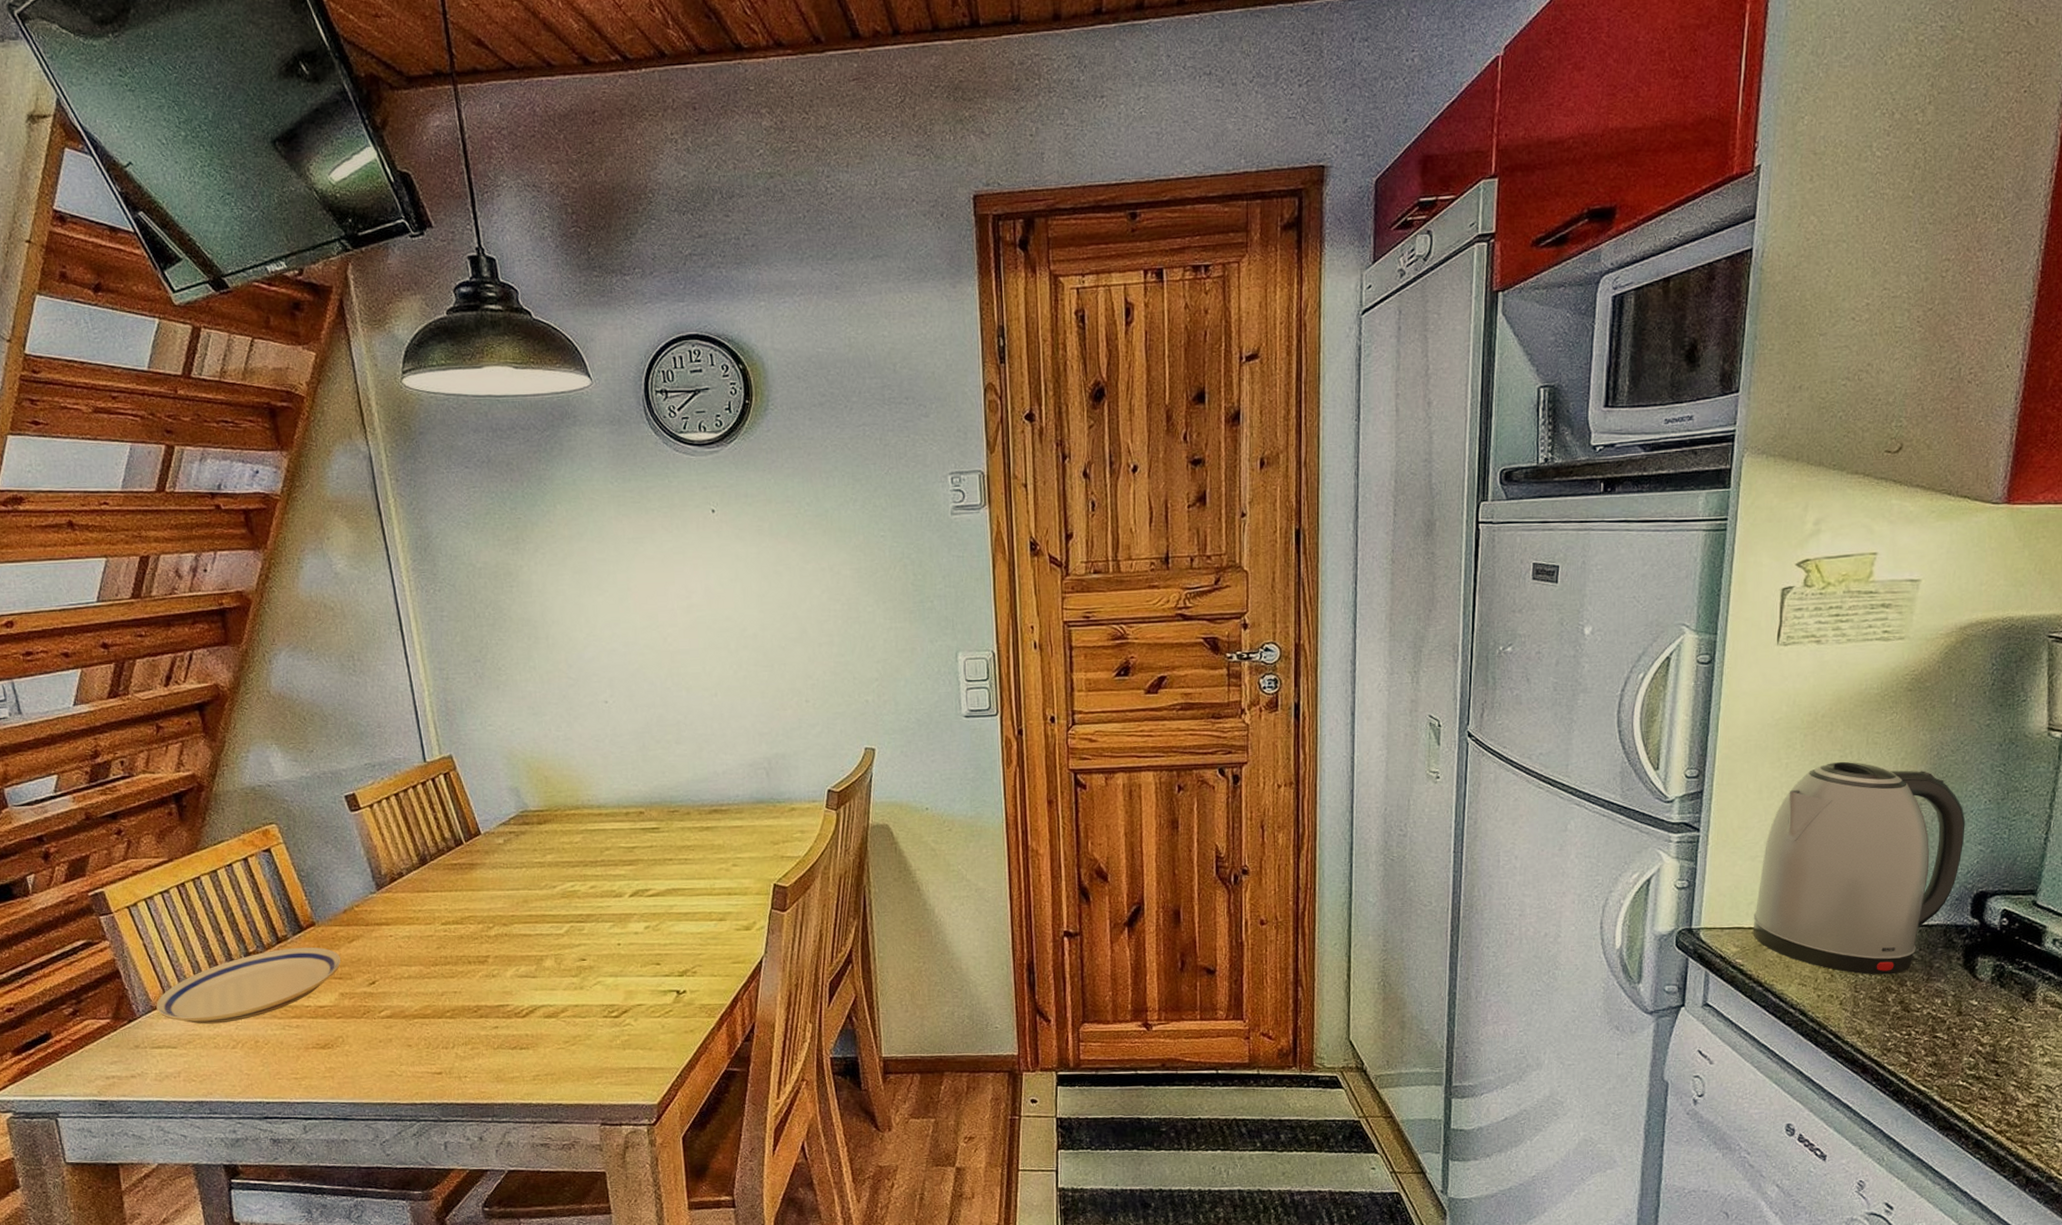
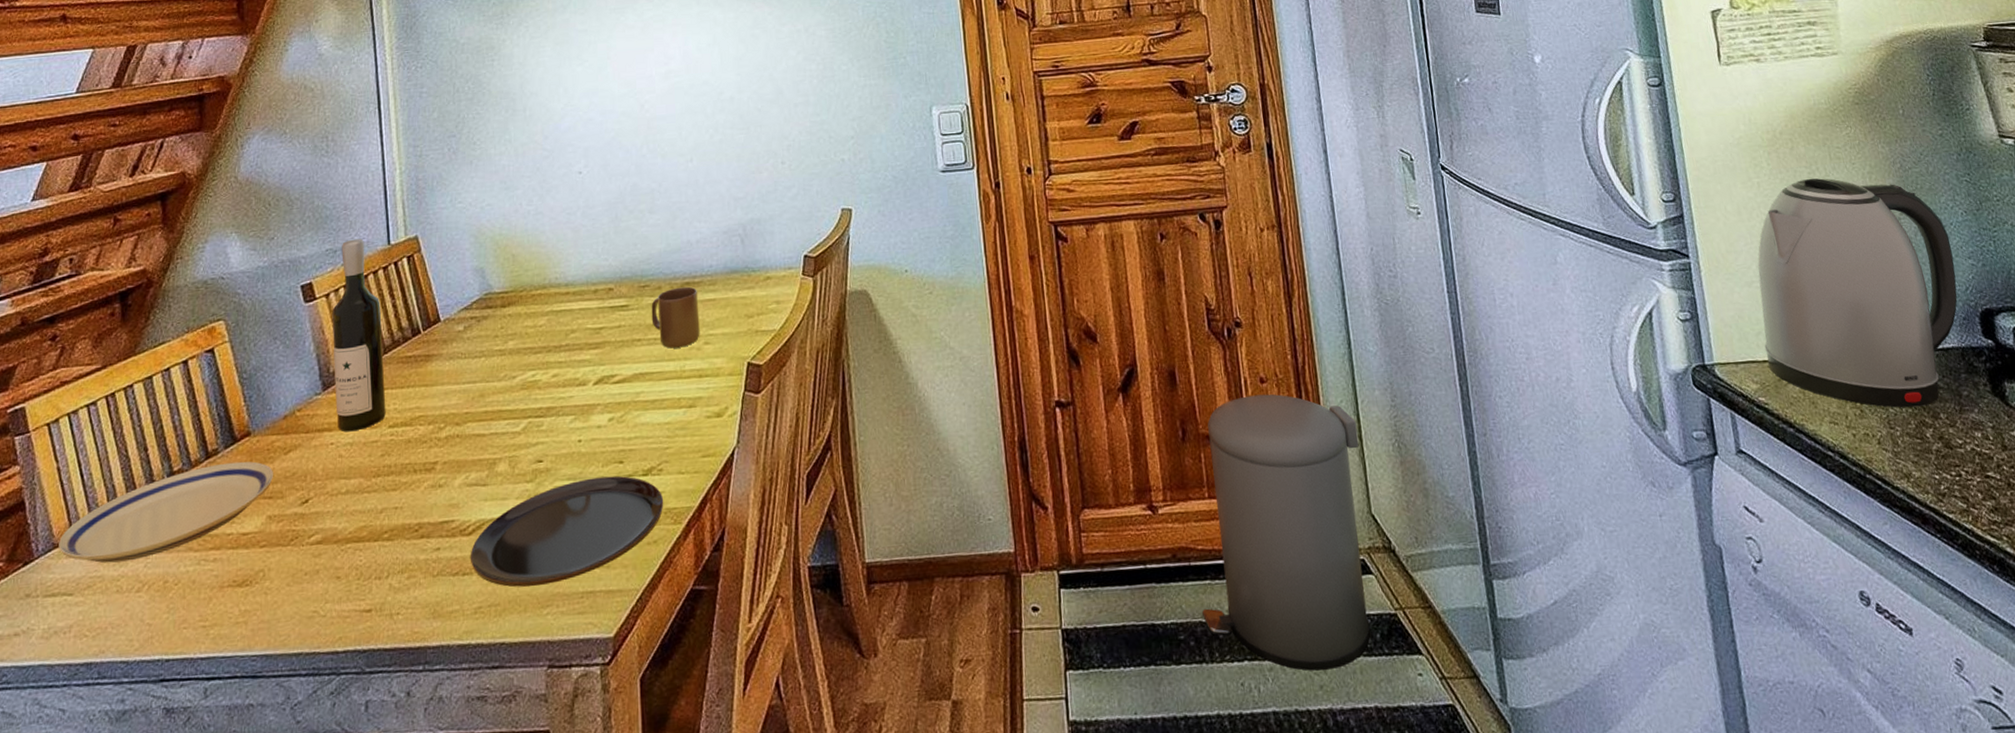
bottle: none [377,755,438,927] -> present [332,238,386,432]
plate: none [525,975,699,1061] -> present [470,475,664,588]
cup: none [681,813,728,868] -> present [651,286,700,349]
pedal bin: none [1183,934,1347,1161] -> present [1201,394,1370,671]

